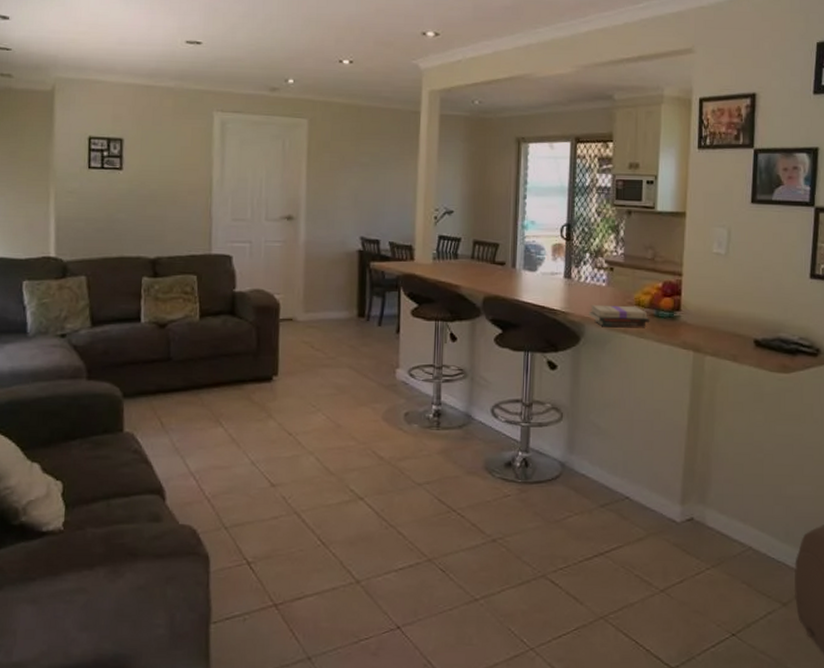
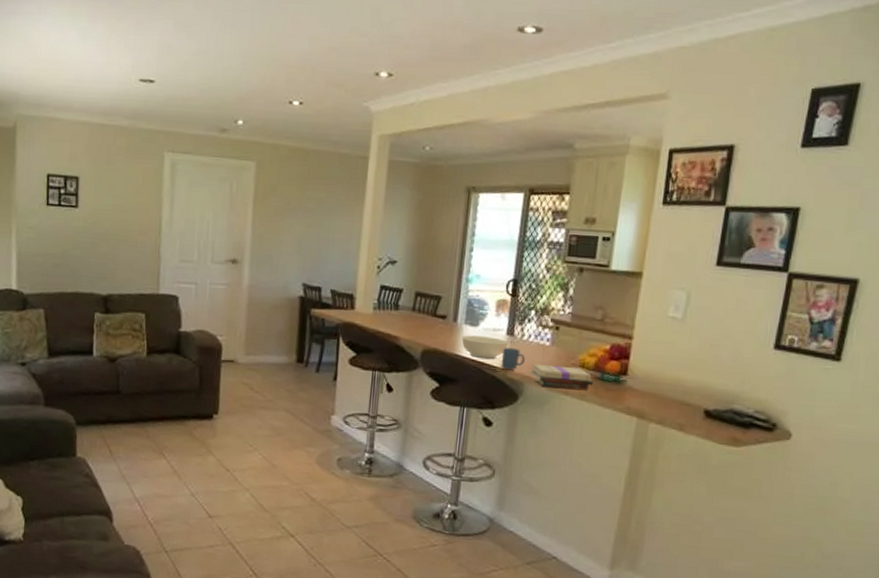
bowl: none [521,280,567,302] -> present [461,335,509,359]
mug: none [561,290,583,313] -> present [501,347,525,371]

